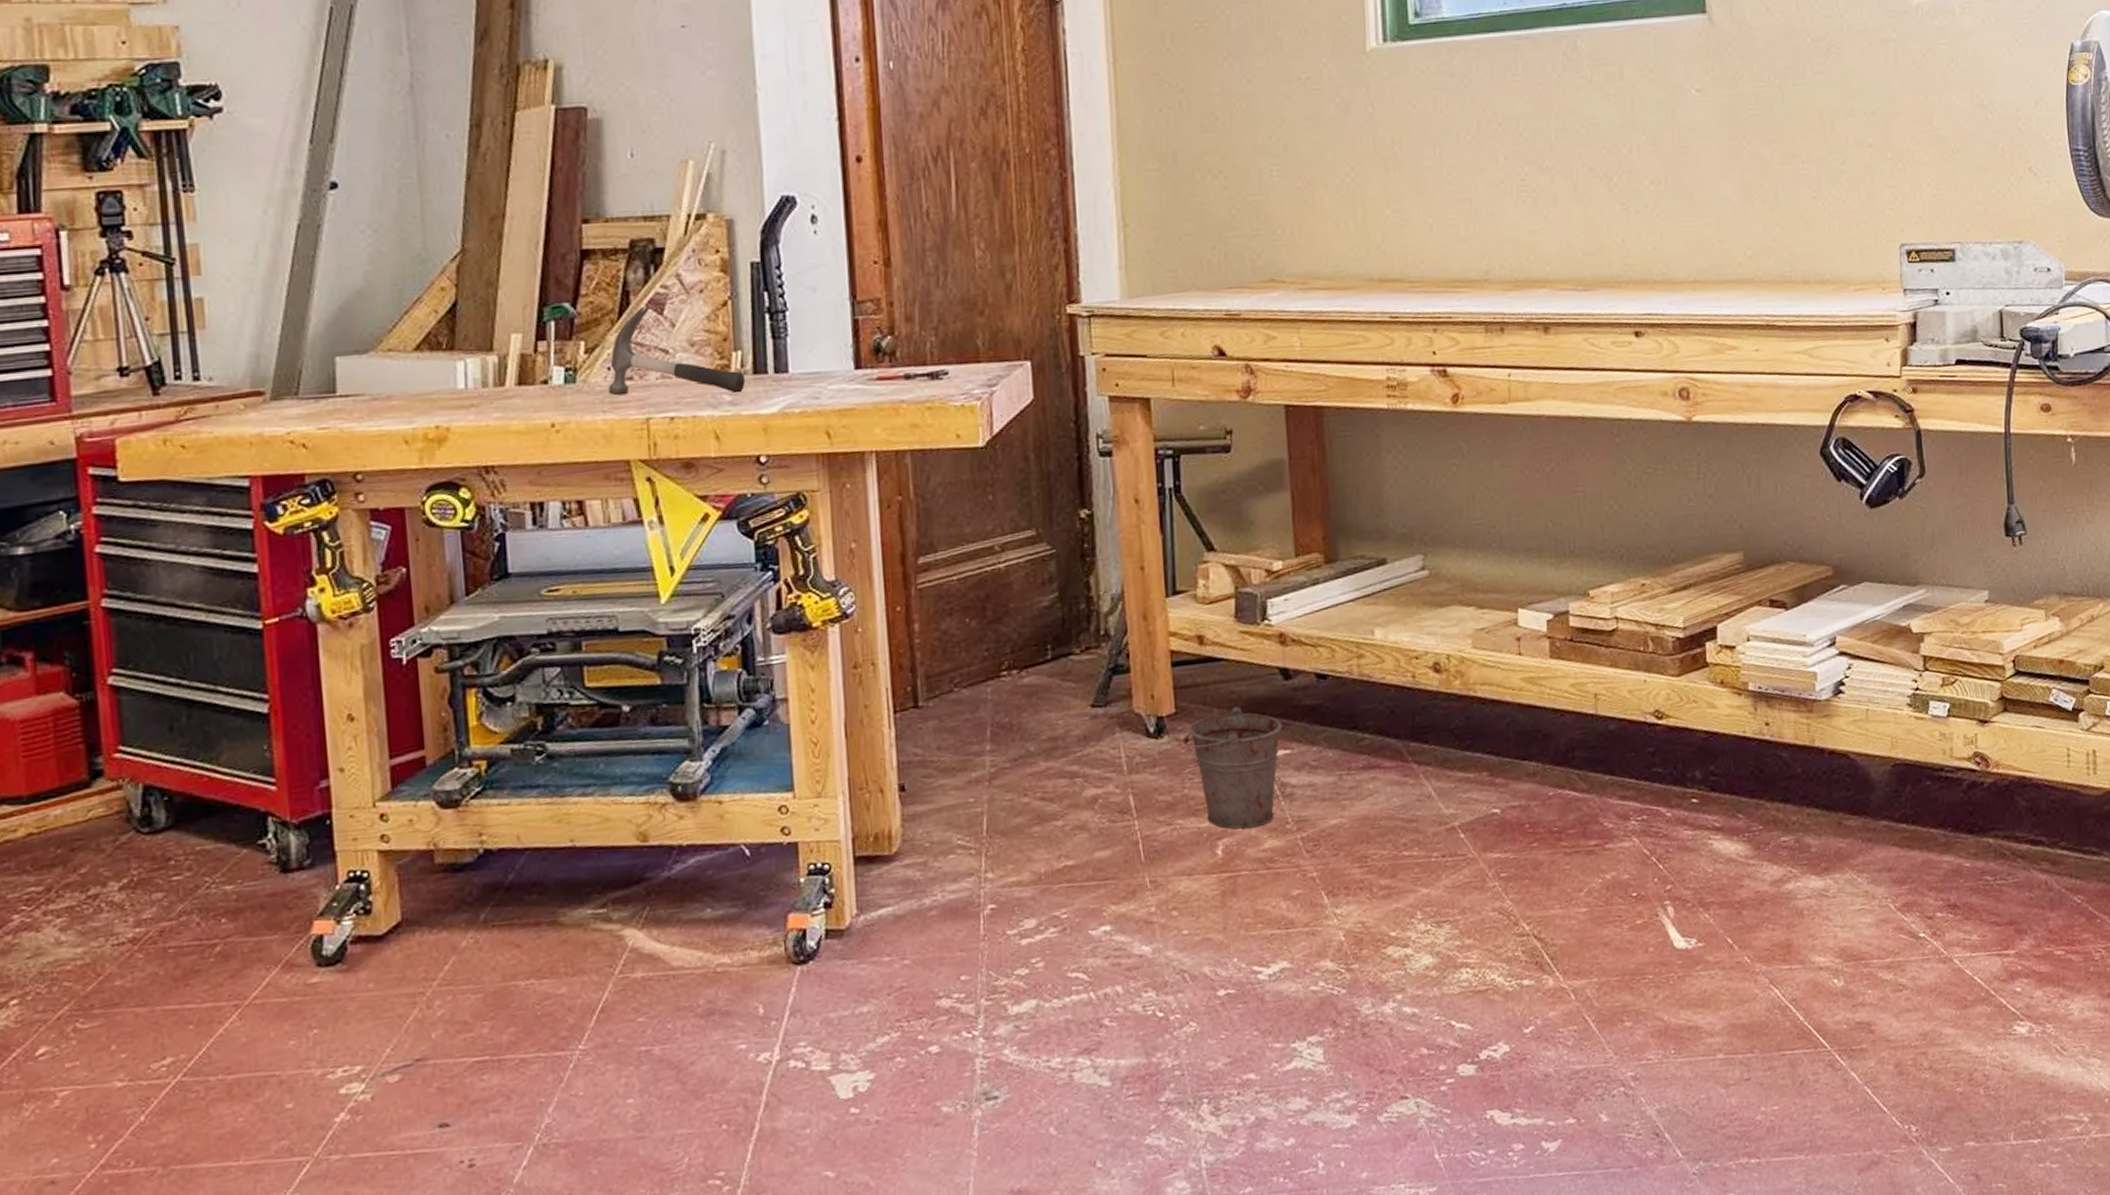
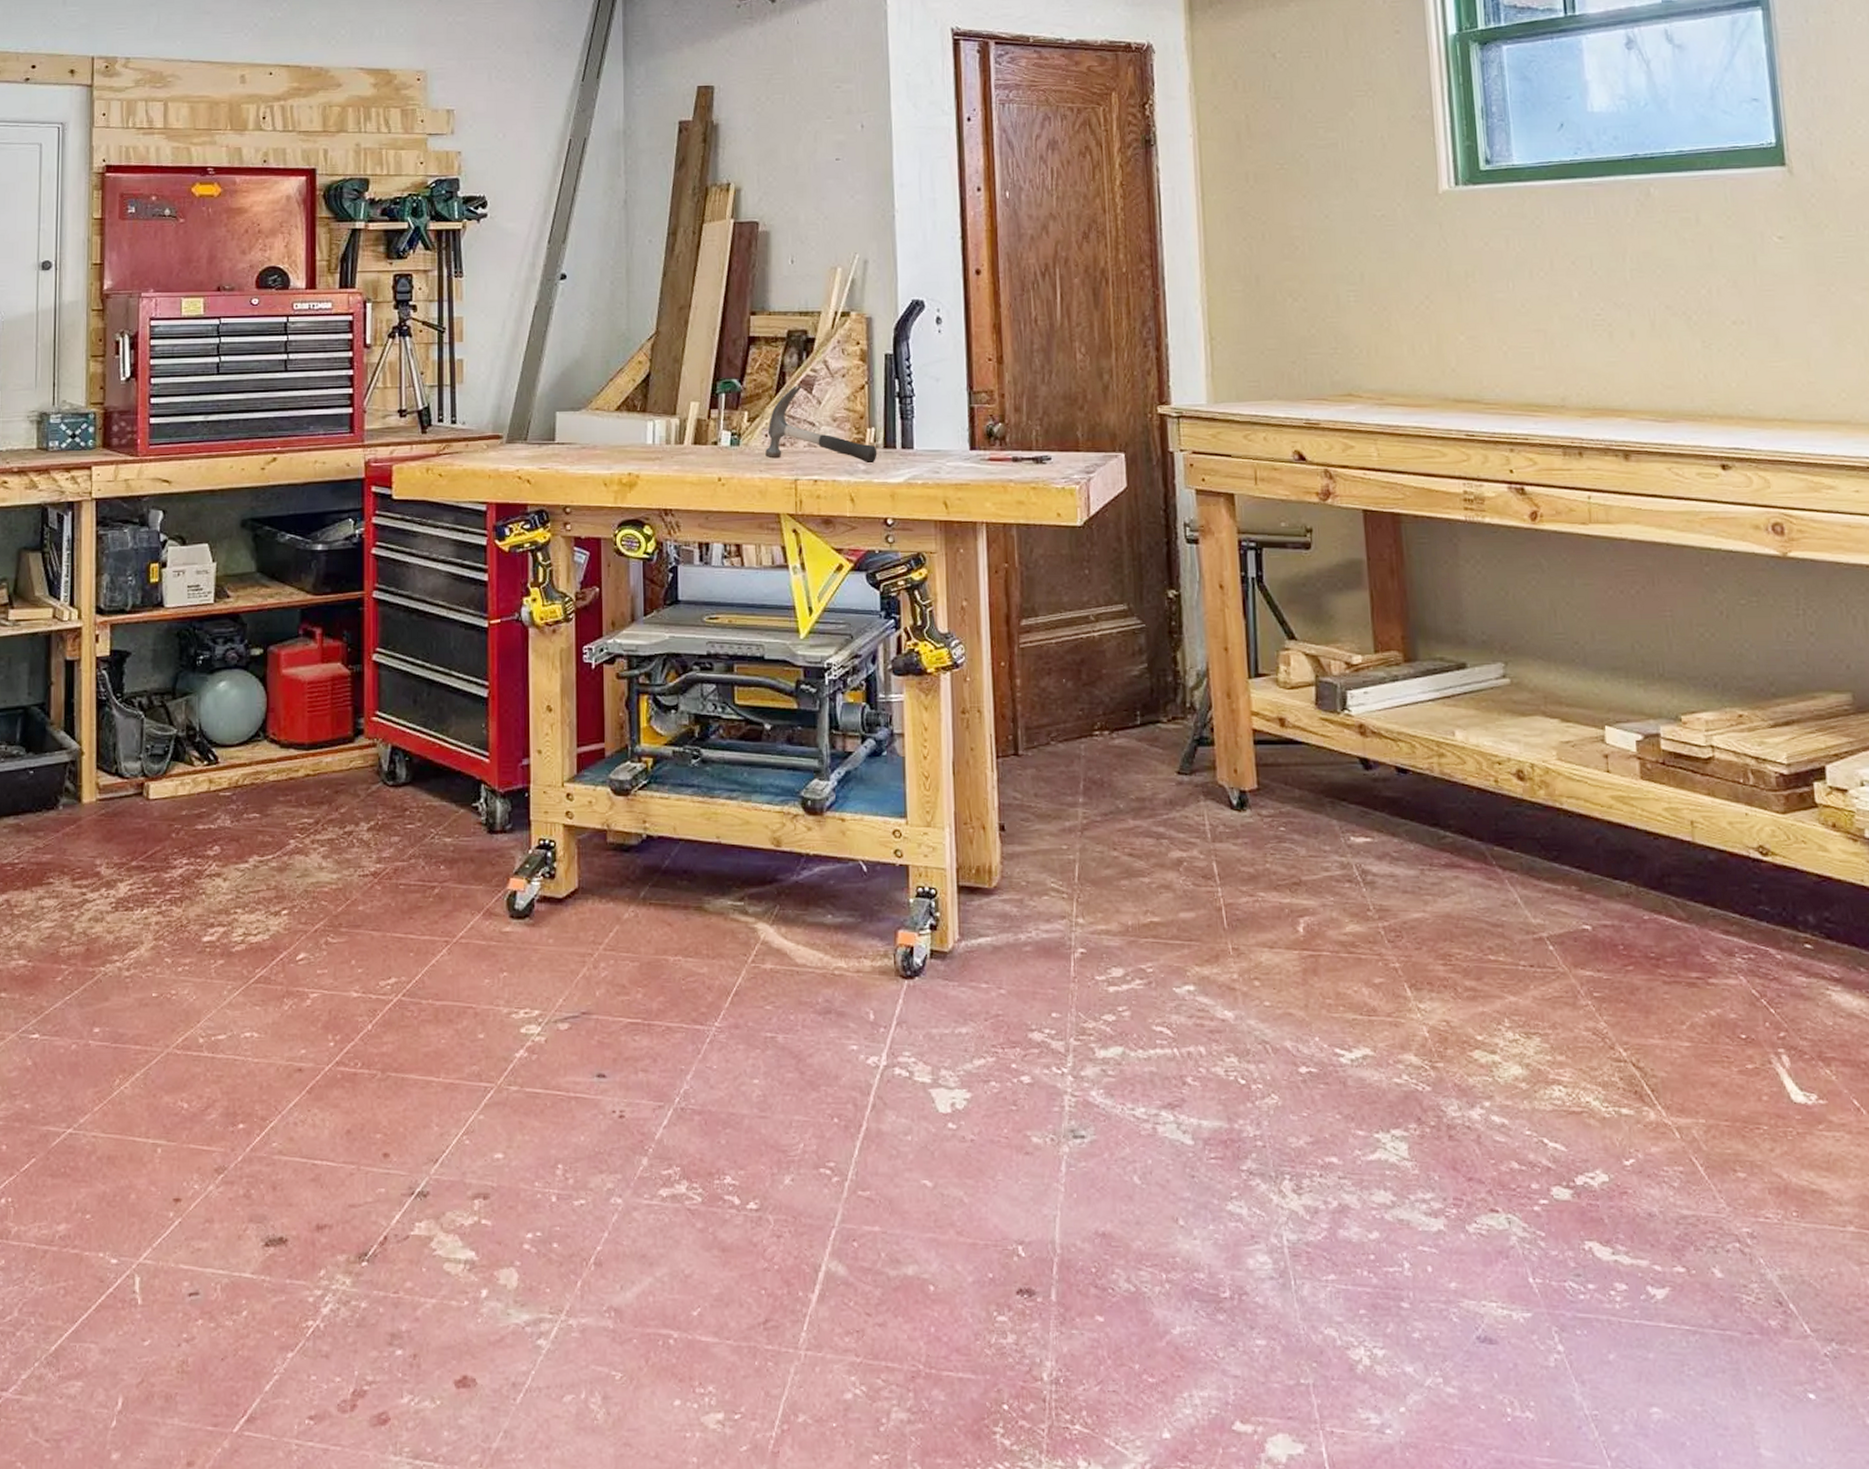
bucket: present [1182,706,1283,829] -> none [1264,789,1363,909]

